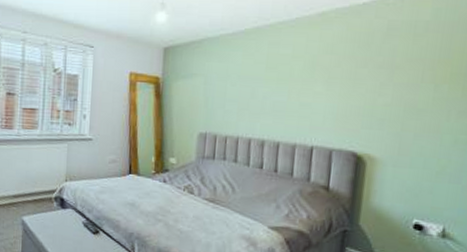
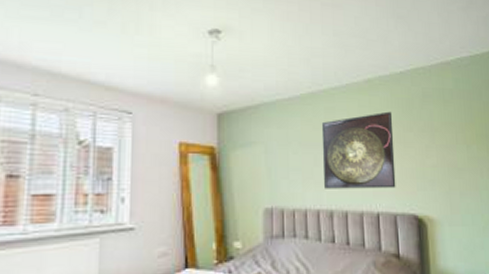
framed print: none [259,46,345,125] -> present [321,111,396,189]

